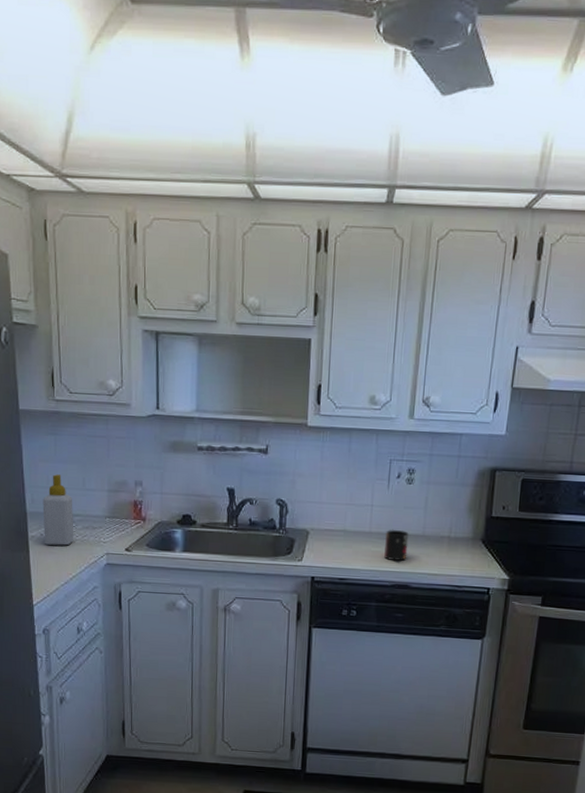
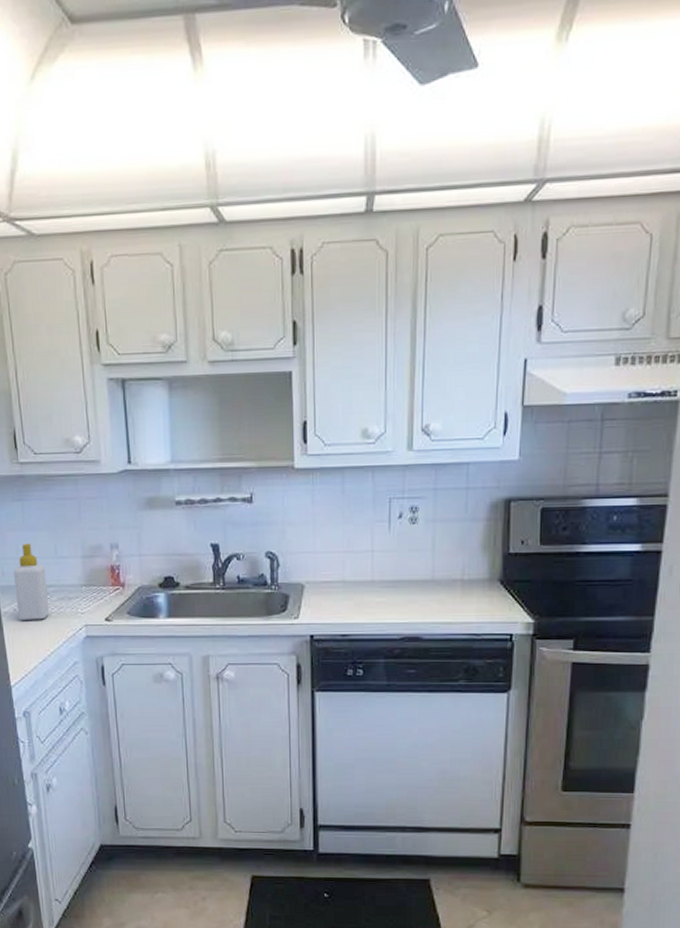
mug: present [384,529,409,561] -> none [389,575,416,610]

